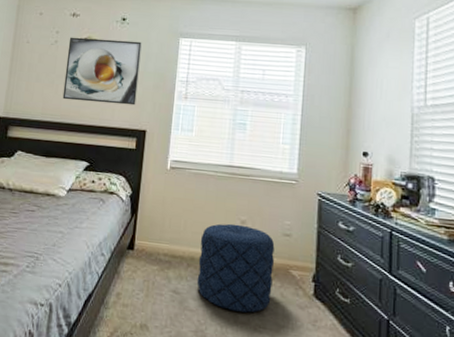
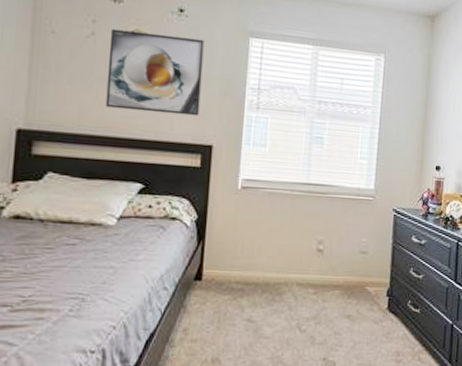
pouf: present [196,223,275,313] -> none [272,244,352,333]

